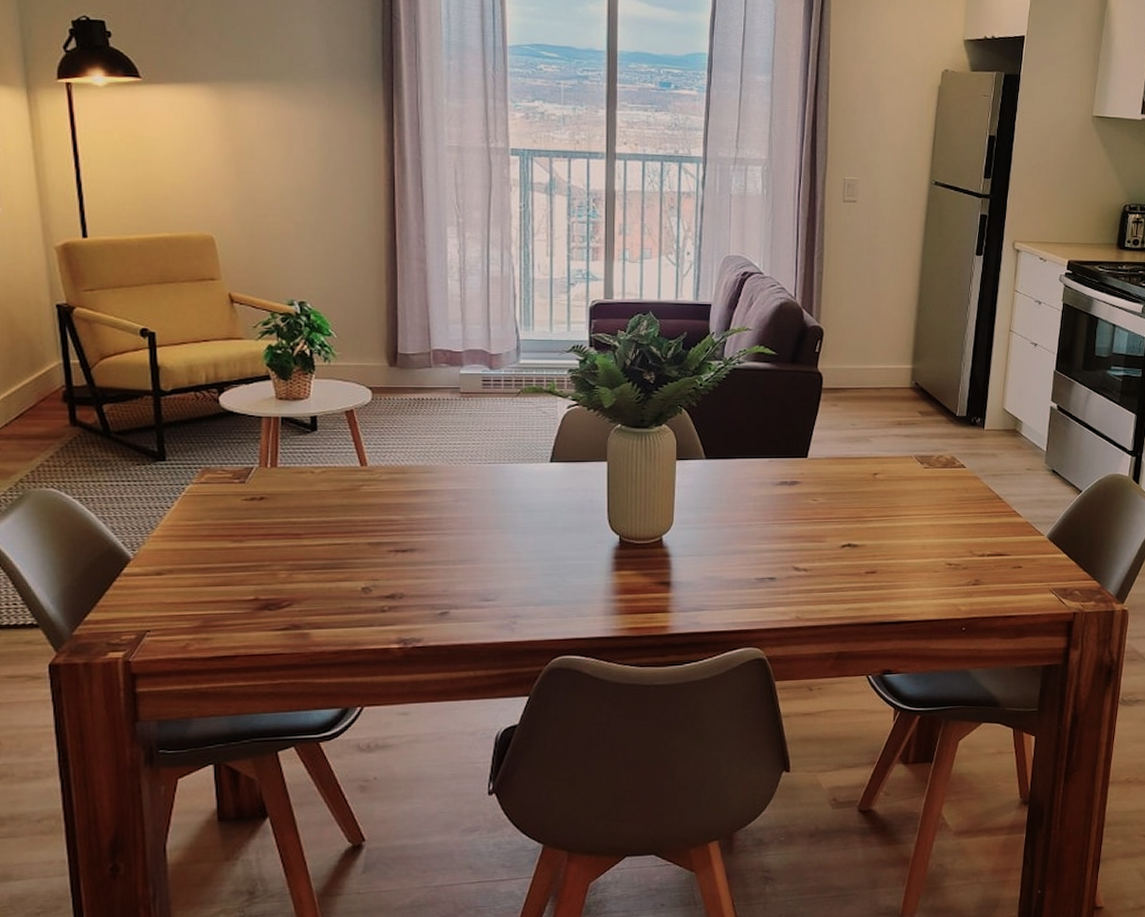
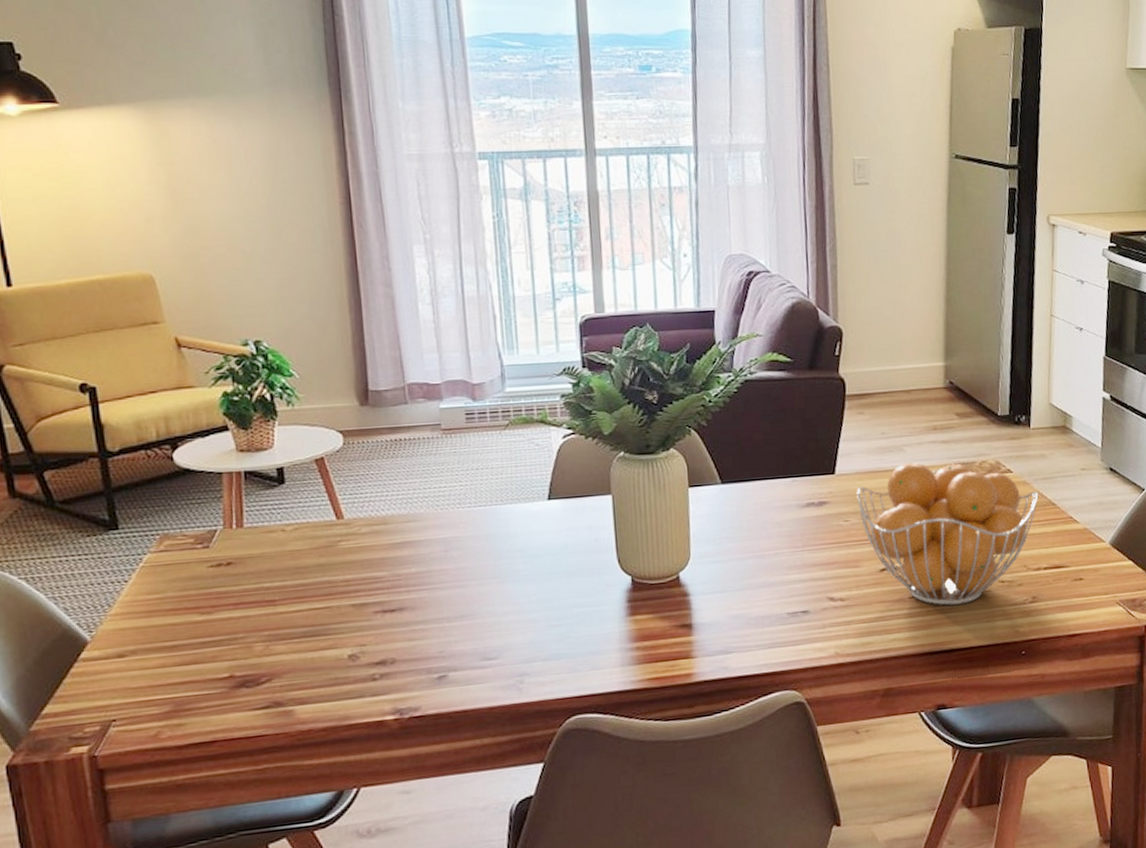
fruit basket: none [825,453,987,582] -> present [856,462,1039,606]

